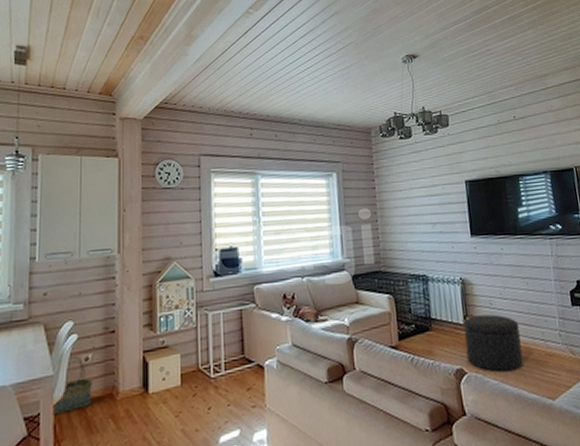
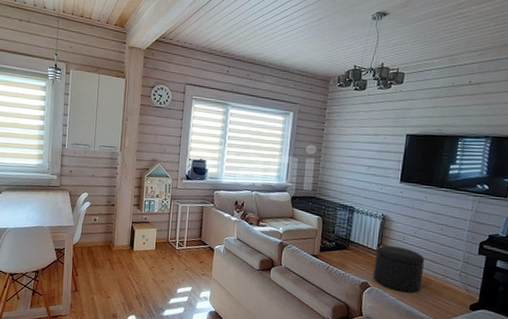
basket: present [53,355,92,416] -> none [72,216,98,252]

